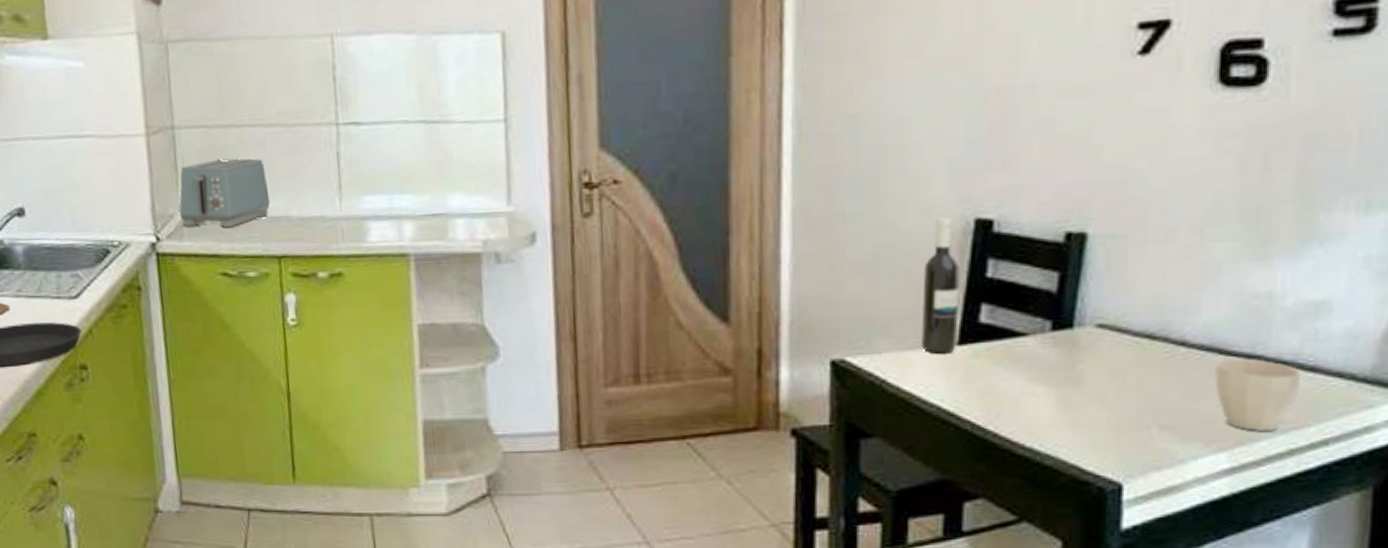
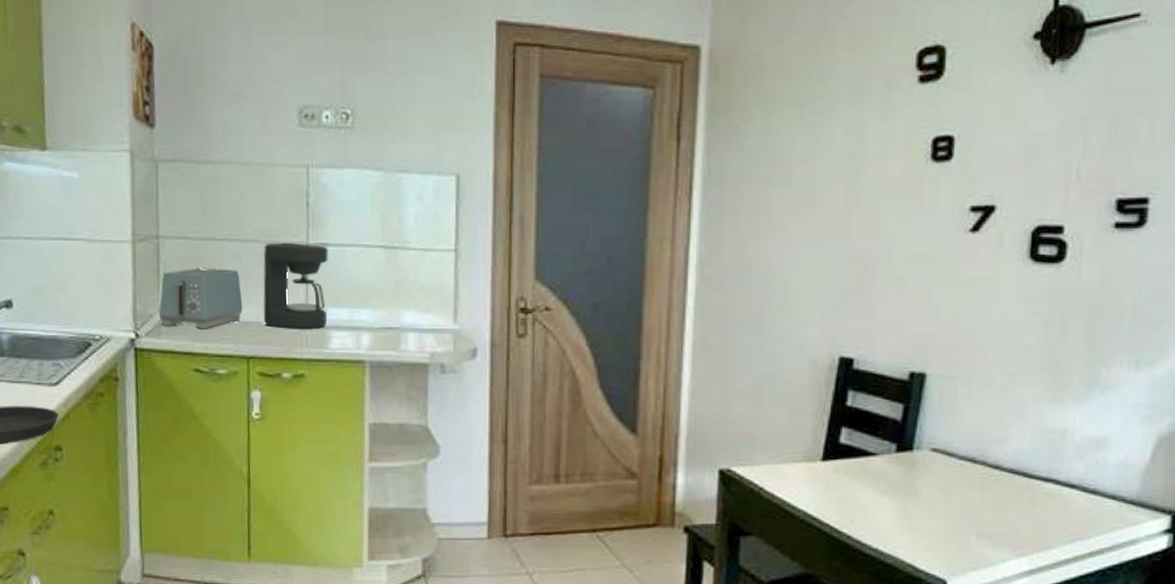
coffee maker: none [289,124,364,223] -> present [263,243,328,330]
wine bottle: present [921,217,960,354] -> none [793,355,826,467]
cup: present [1215,358,1302,432] -> none [1020,480,1085,542]

